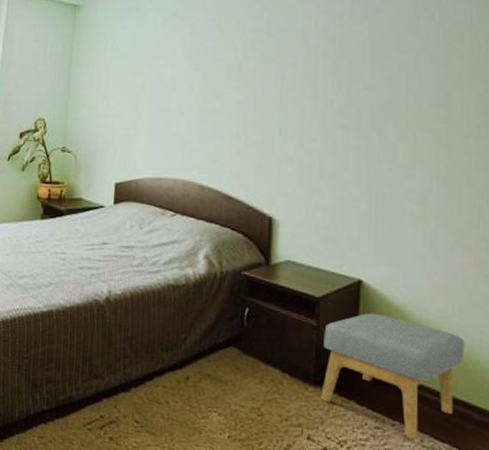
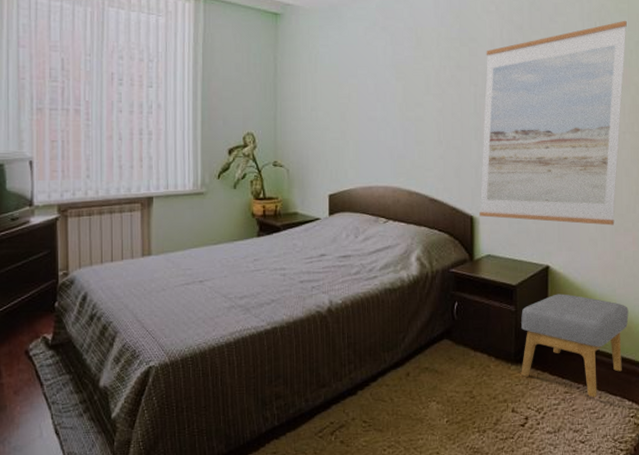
wall art: none [280,10,475,242] -> present [479,20,627,226]

